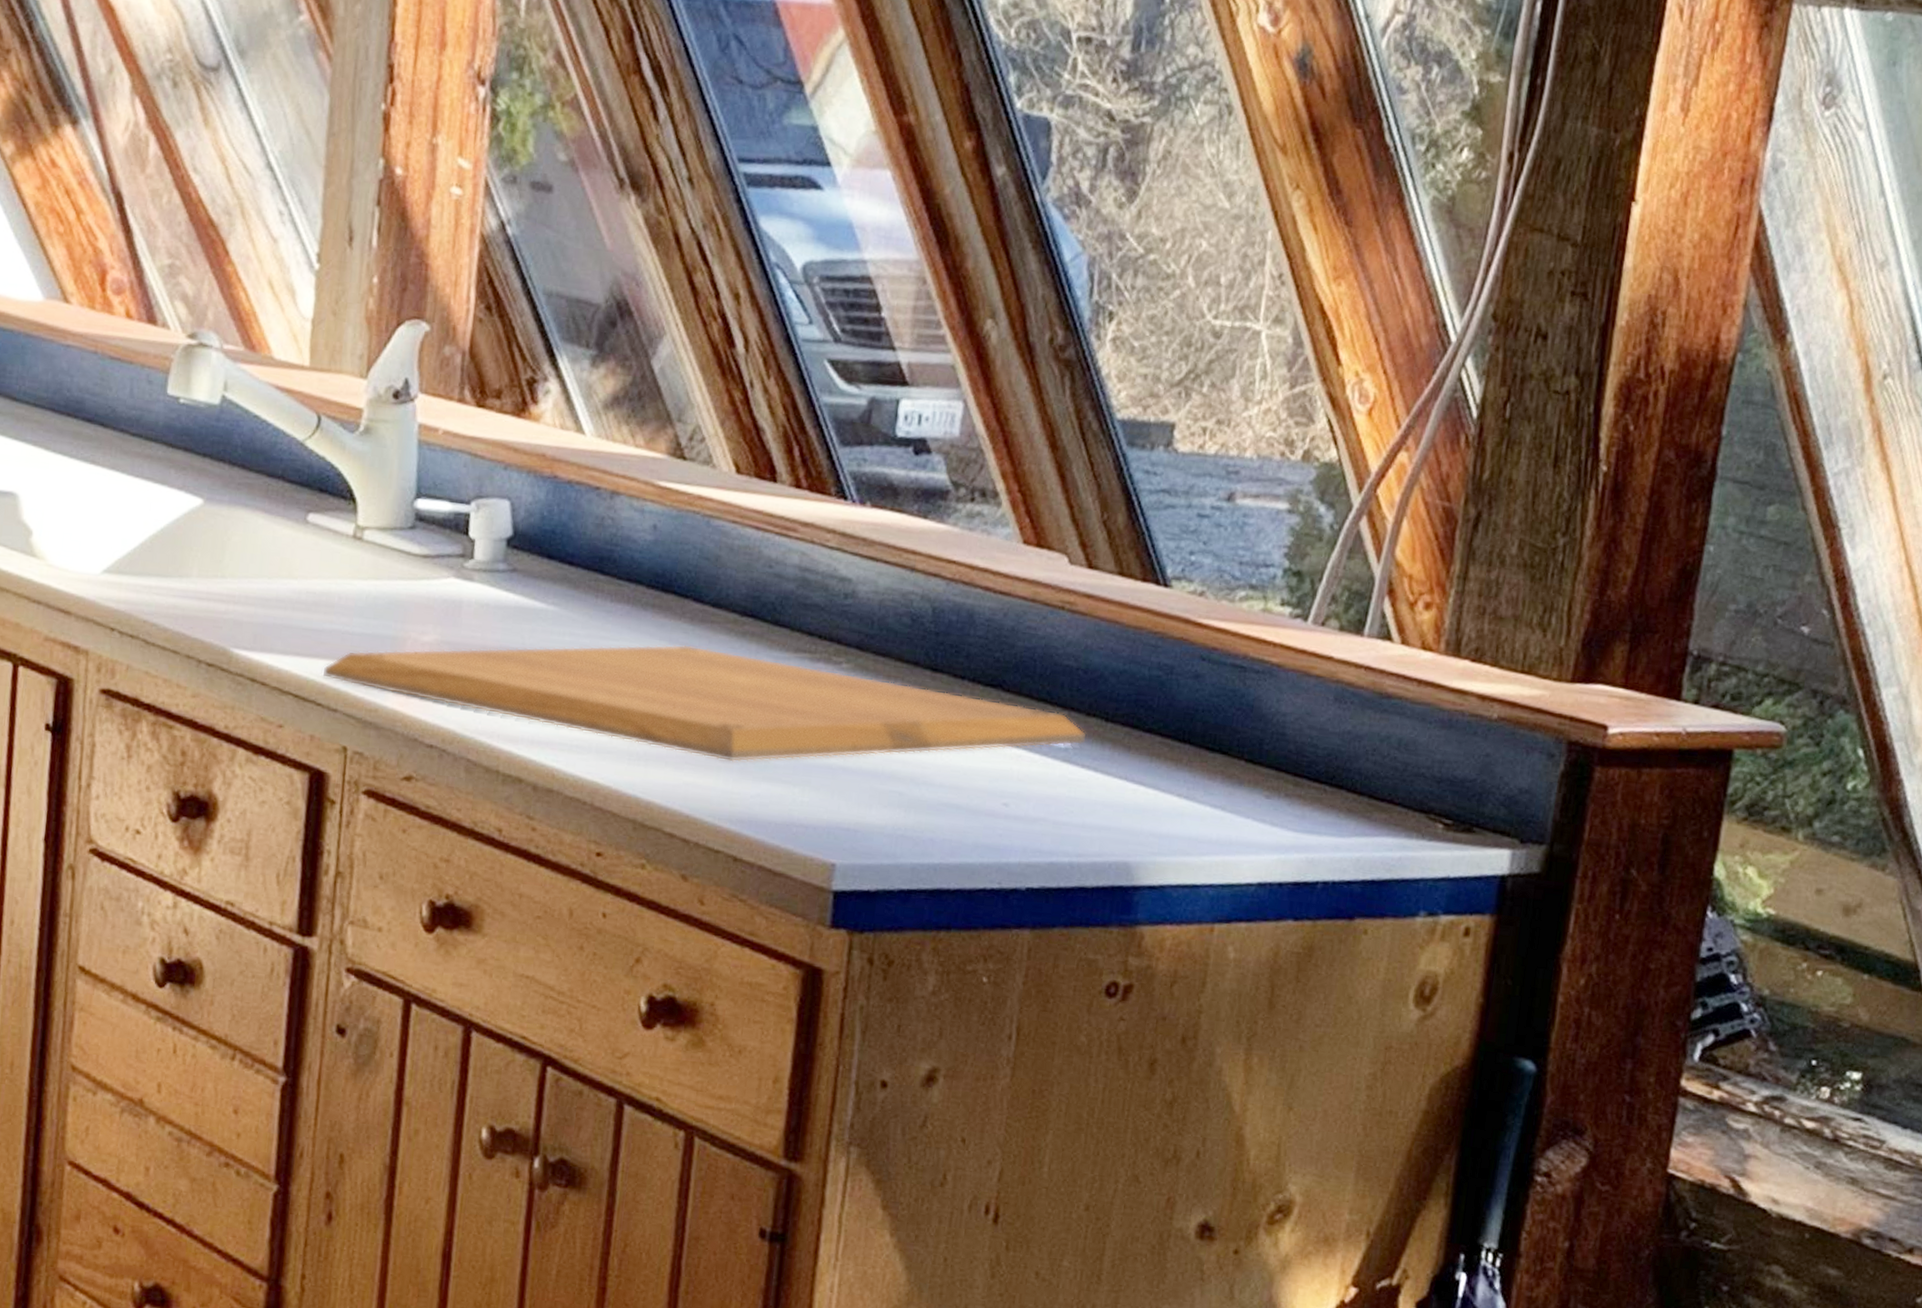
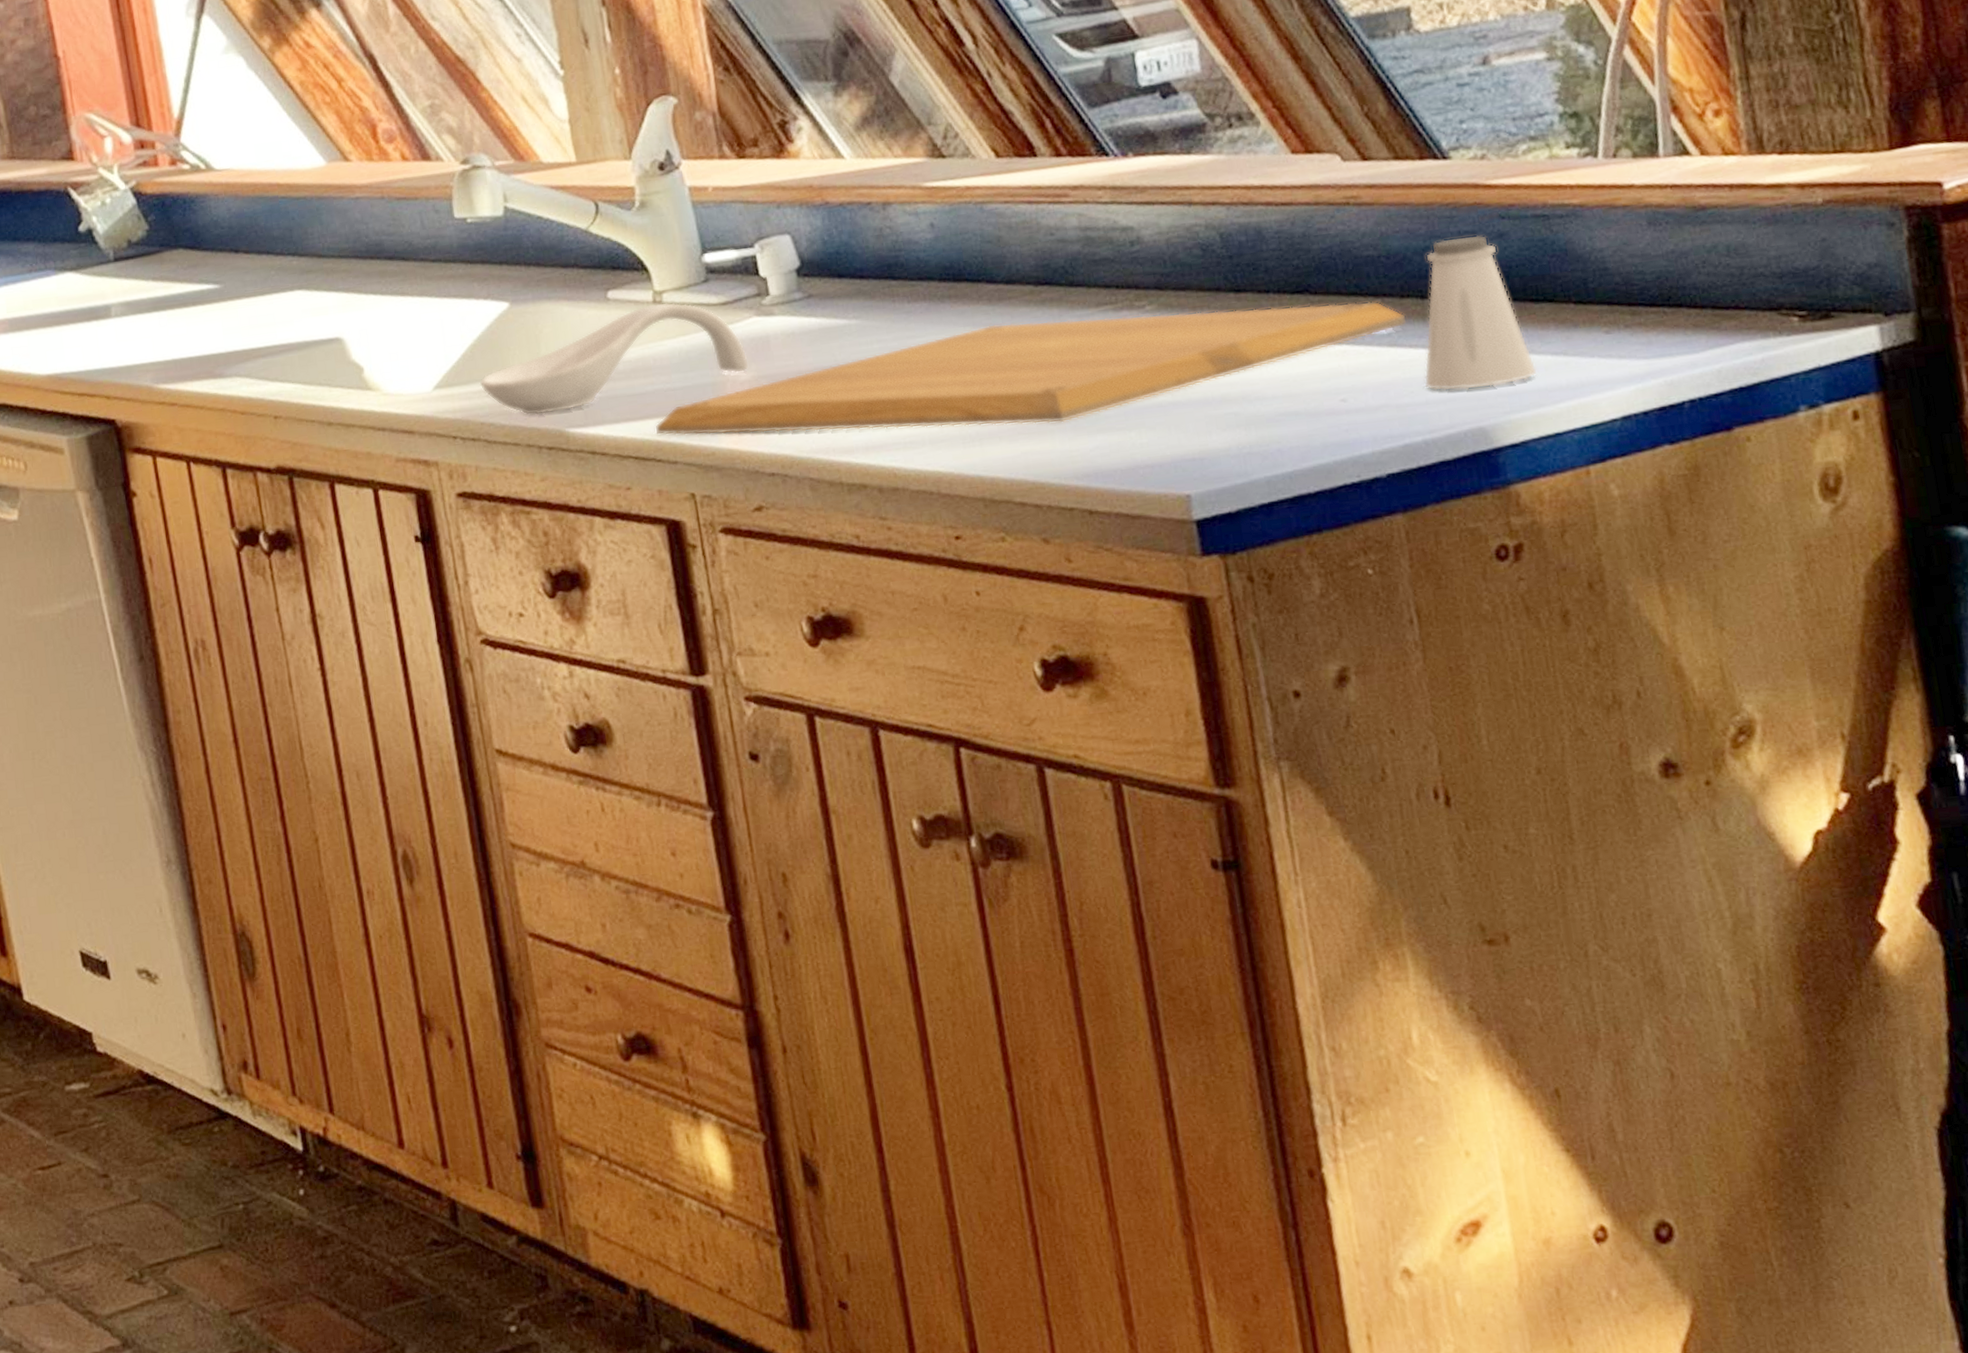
spoon rest: none [151,537,436,633] -> present [479,302,750,415]
saltshaker: none [1085,666,1194,826] -> present [1424,235,1537,391]

